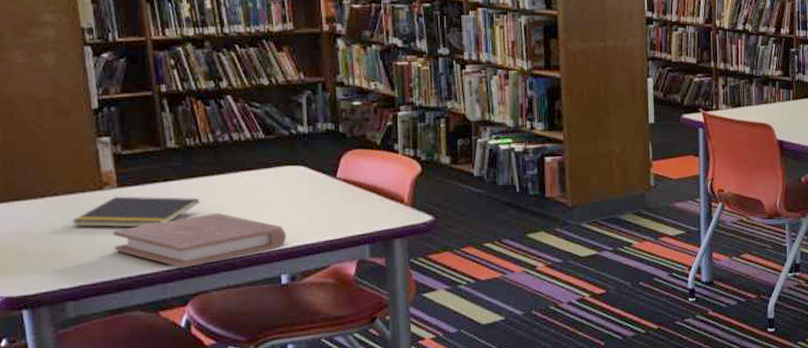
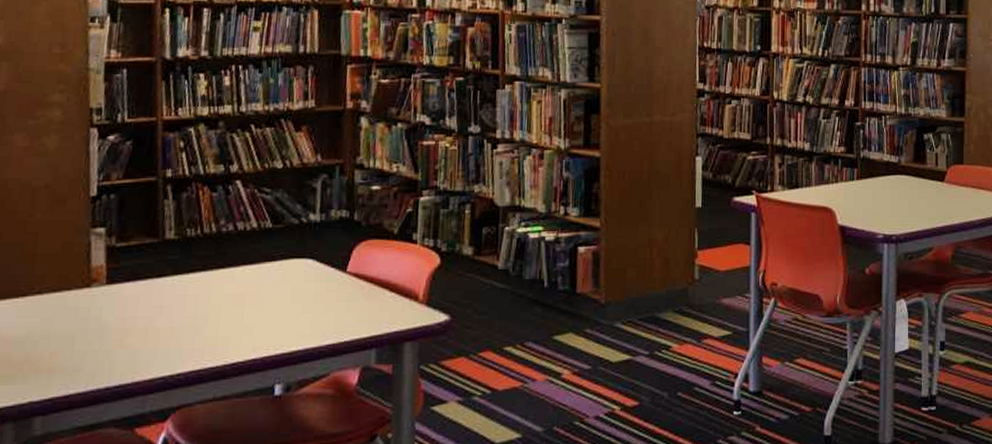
notepad: present [71,196,200,228] -> none [51,294,194,331]
book: present [113,213,286,268] -> none [95,312,285,377]

